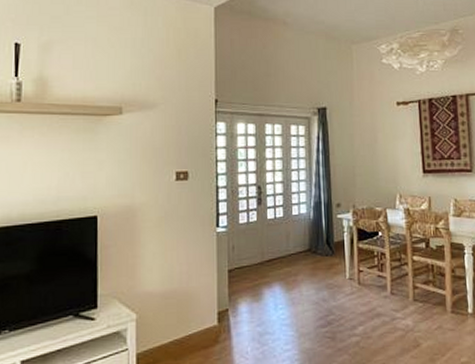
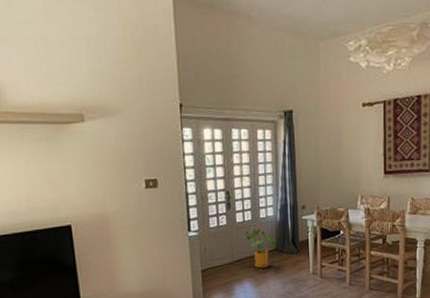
house plant: none [274,226,309,271] -> present [243,228,276,269]

